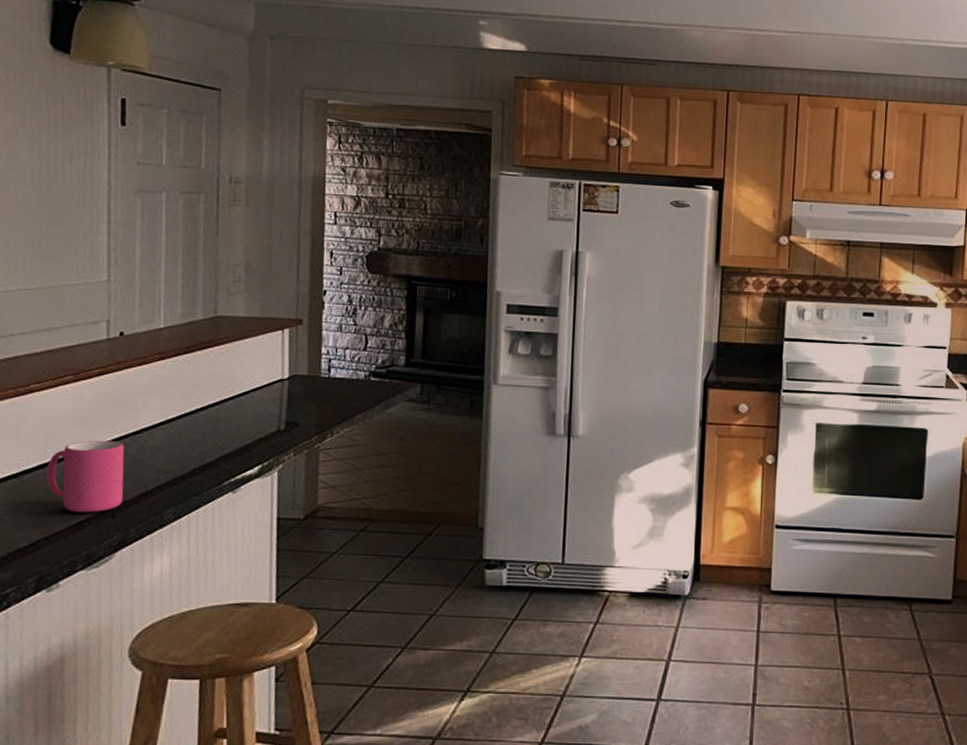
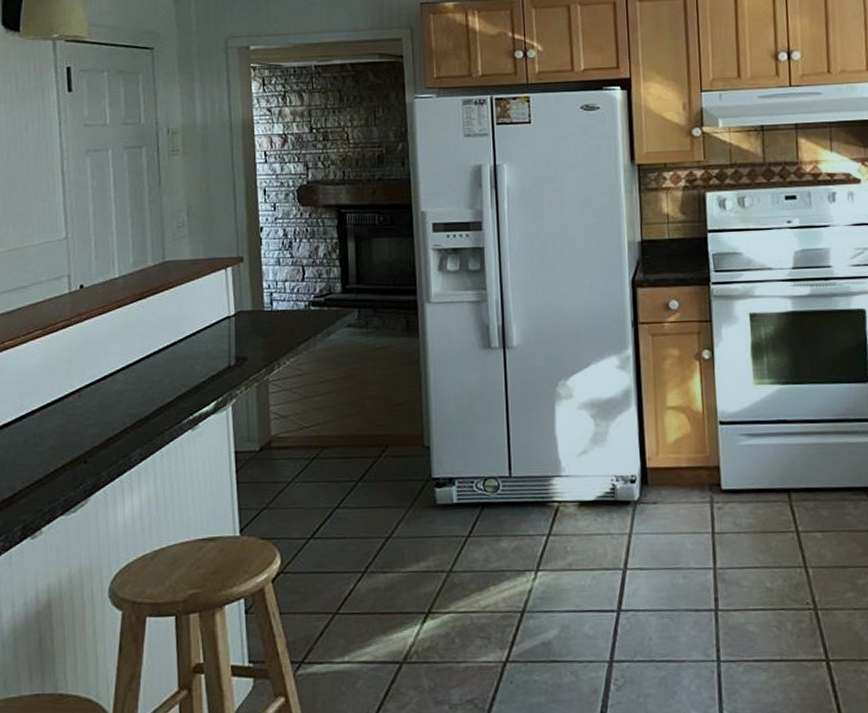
mug: present [46,440,125,513] -> none [23,389,94,461]

